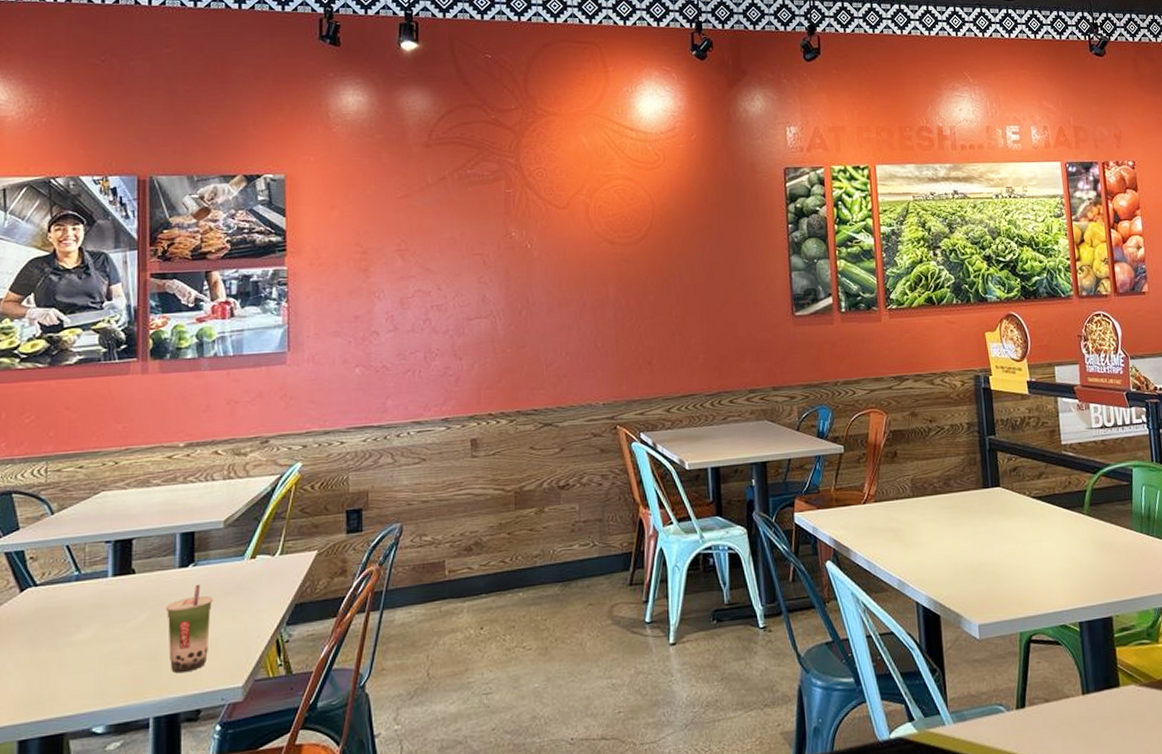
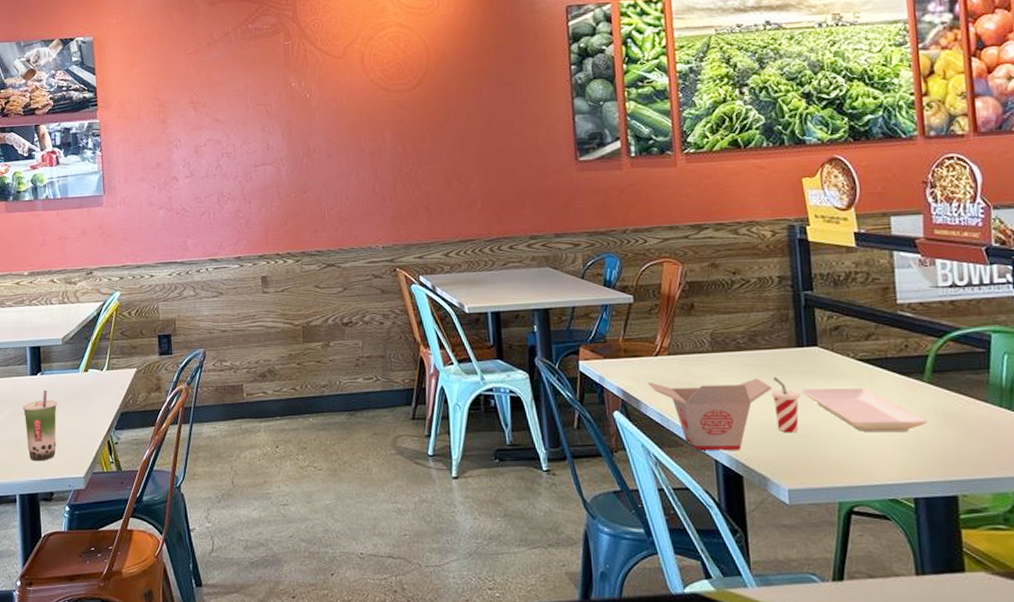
takeout container: none [856,520,964,594] -> present [647,379,773,450]
beverage cup: none [962,518,987,571] -> present [770,377,800,433]
tray: none [988,523,1087,564] -> present [801,387,927,431]

